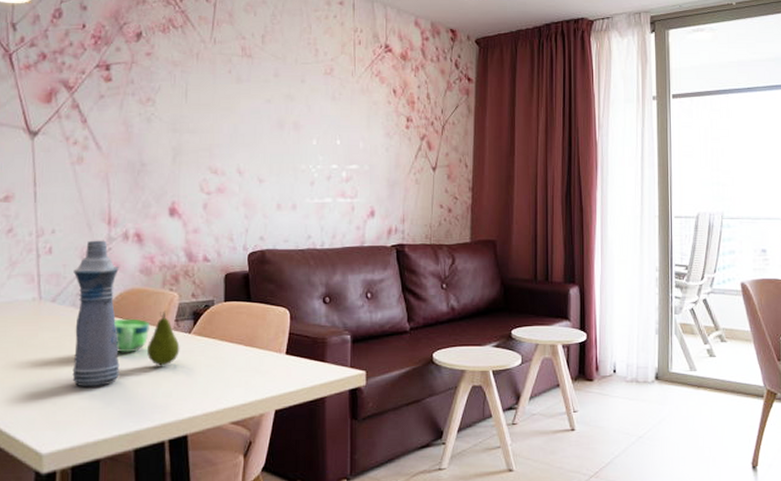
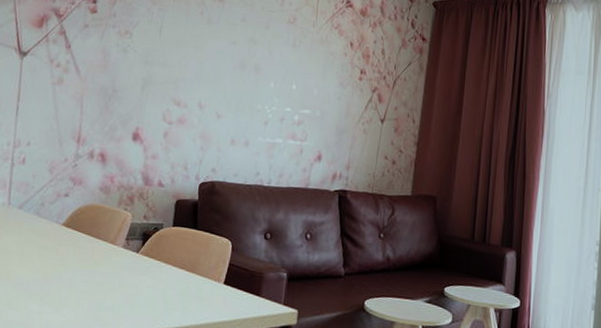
bottle: present [72,240,120,387] -> none [27,155,82,293]
cup: present [114,318,151,353] -> none [69,230,103,265]
fruit: present [147,310,180,366] -> none [96,228,127,281]

